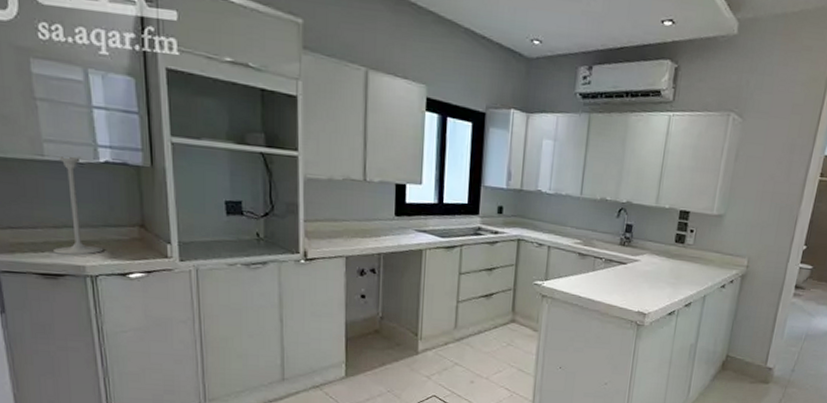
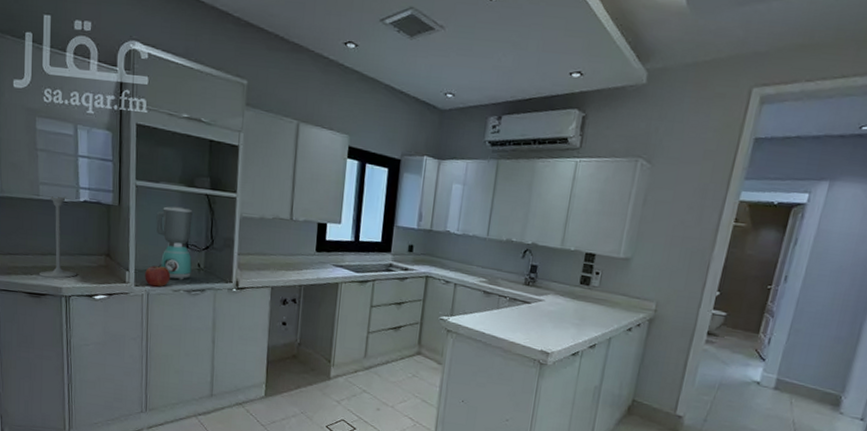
fruit: none [191,234,224,261] -> present [145,264,171,287]
blender: none [200,166,249,253] -> present [156,206,193,280]

